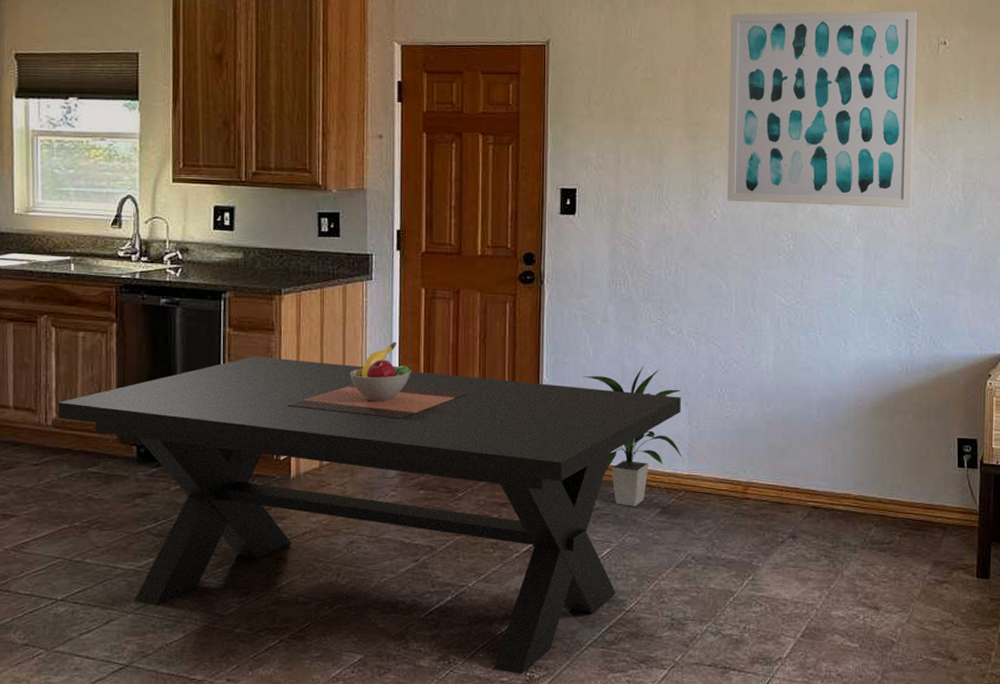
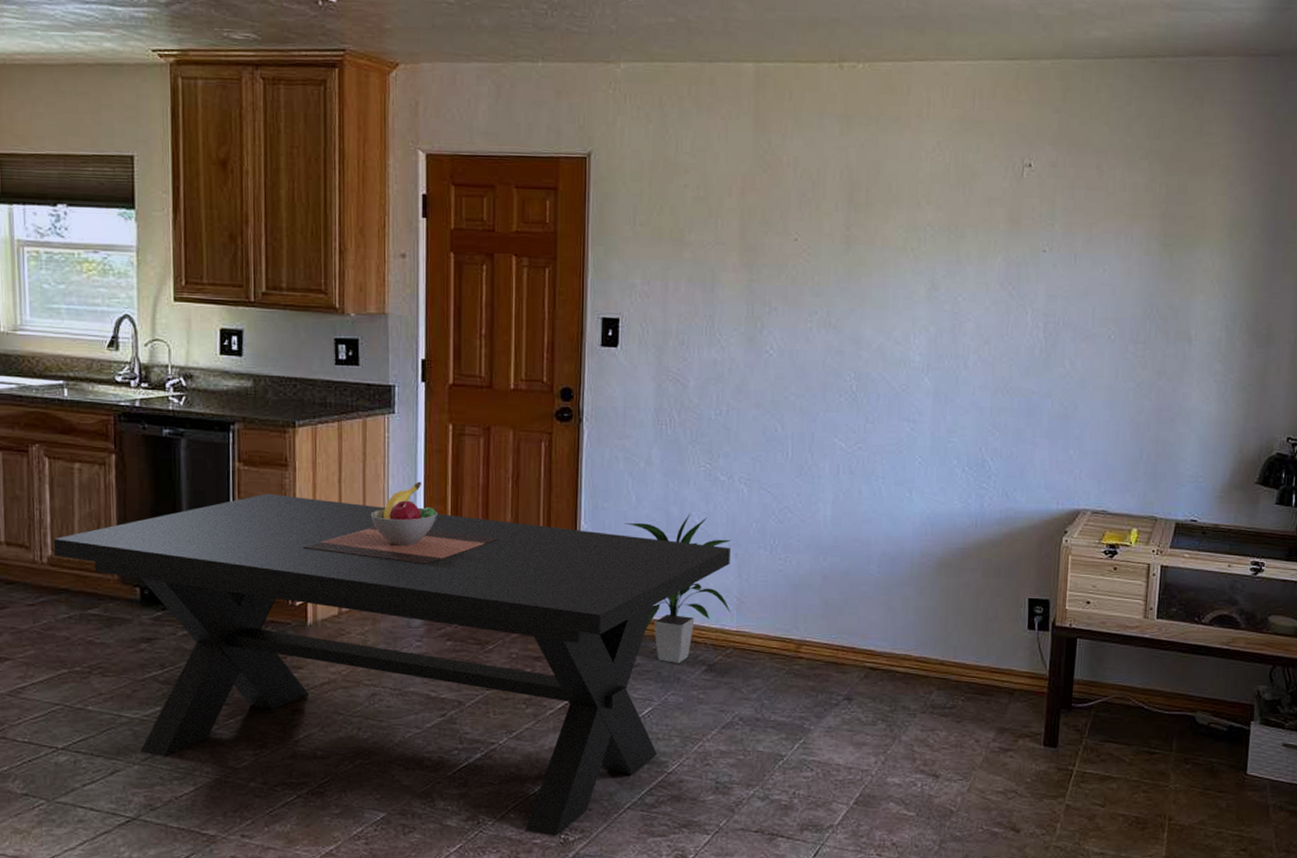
wall art: present [727,11,917,209] -> none [785,126,1000,349]

